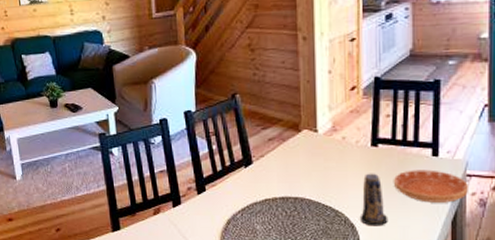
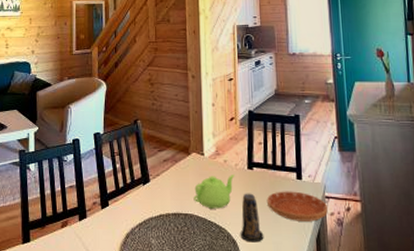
teapot: none [305,153,355,191] -> present [193,175,235,209]

